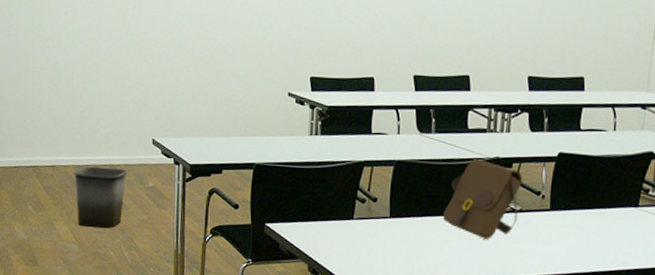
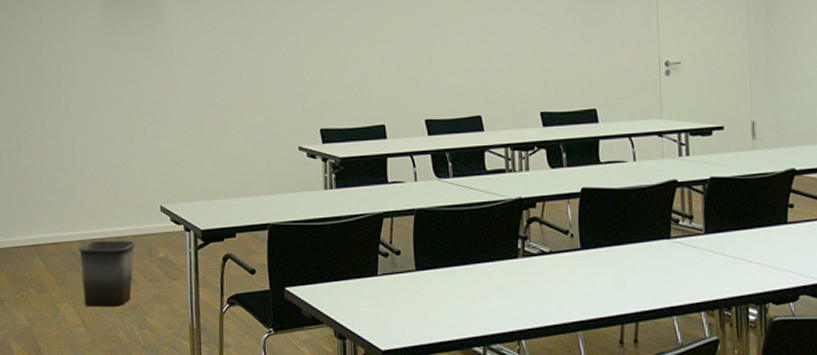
shoulder bag: present [442,158,523,239] -> none [470,200,549,286]

